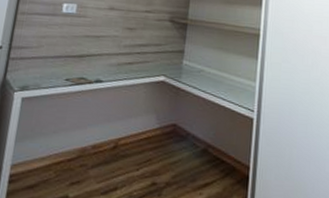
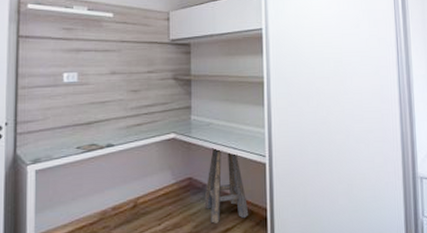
stool: none [185,96,231,176] -> present [204,148,249,224]

